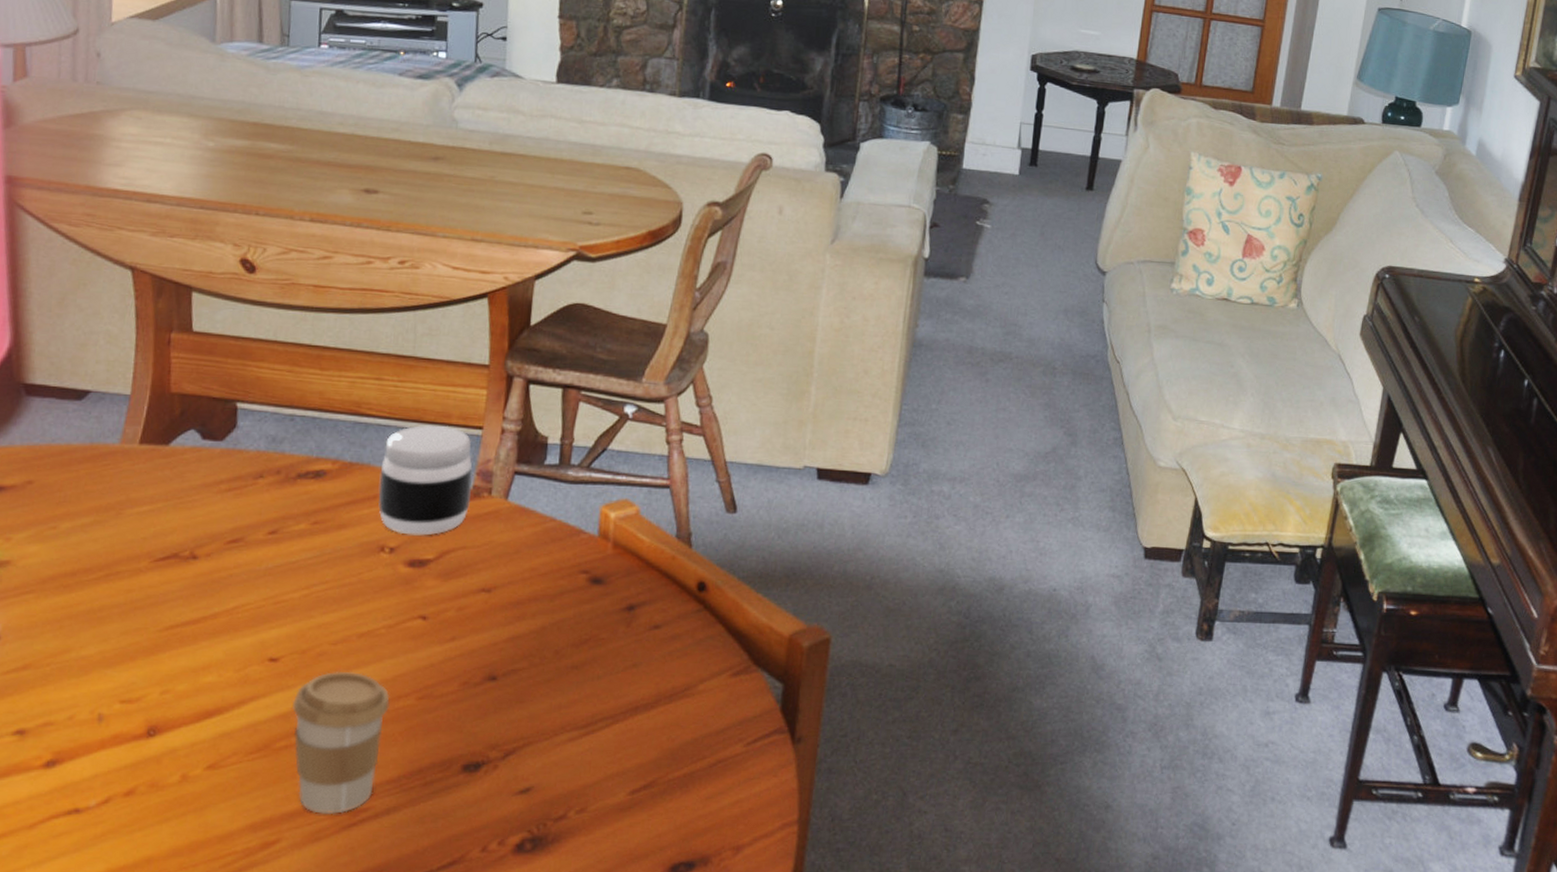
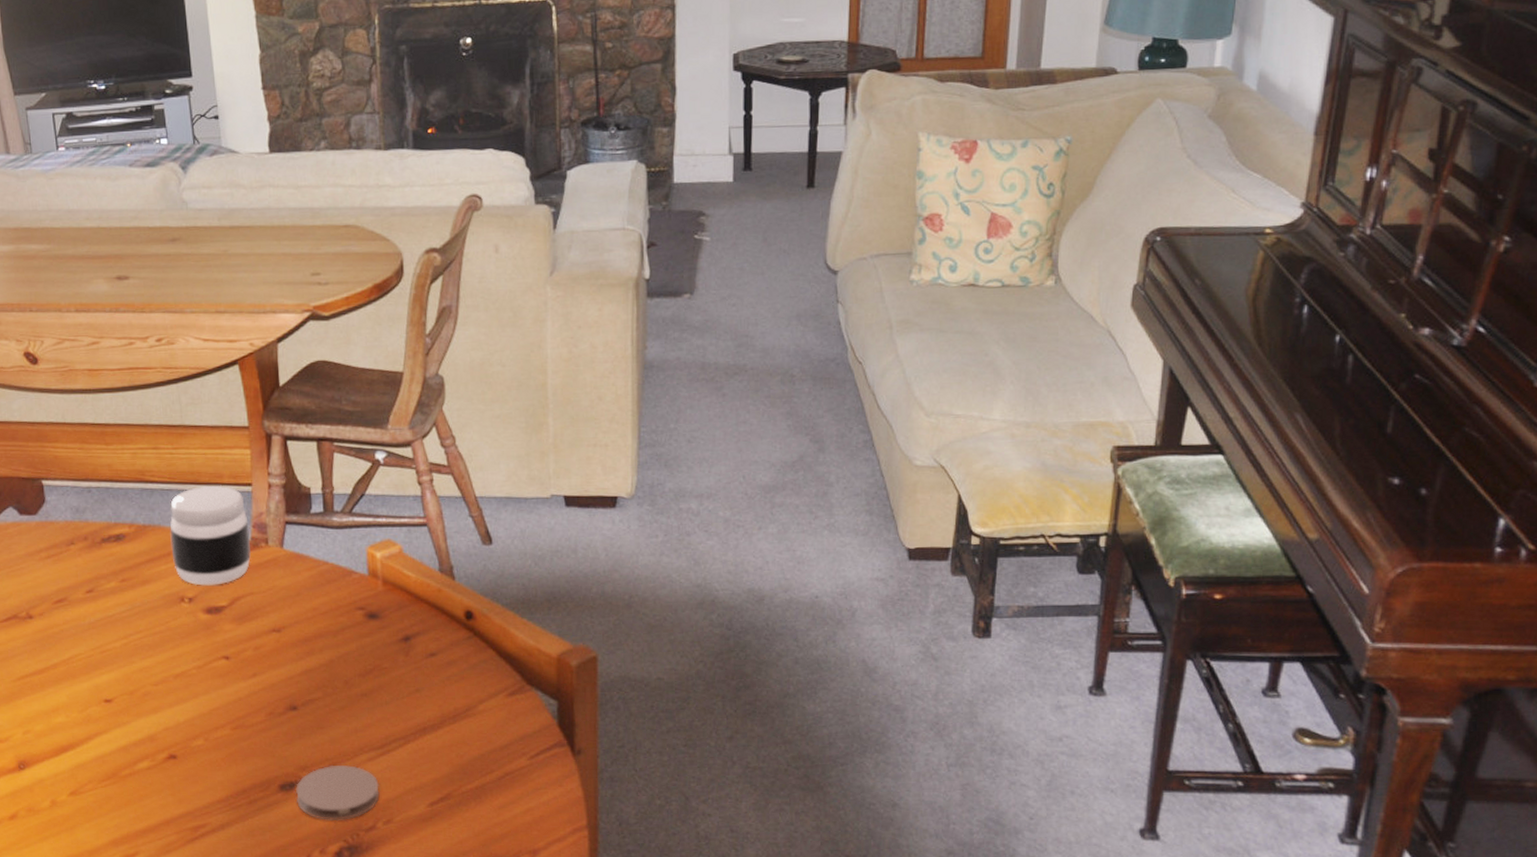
coffee cup: present [293,671,390,814] -> none [130,707,210,830]
coaster: none [480,745,577,809] -> present [296,765,380,821]

